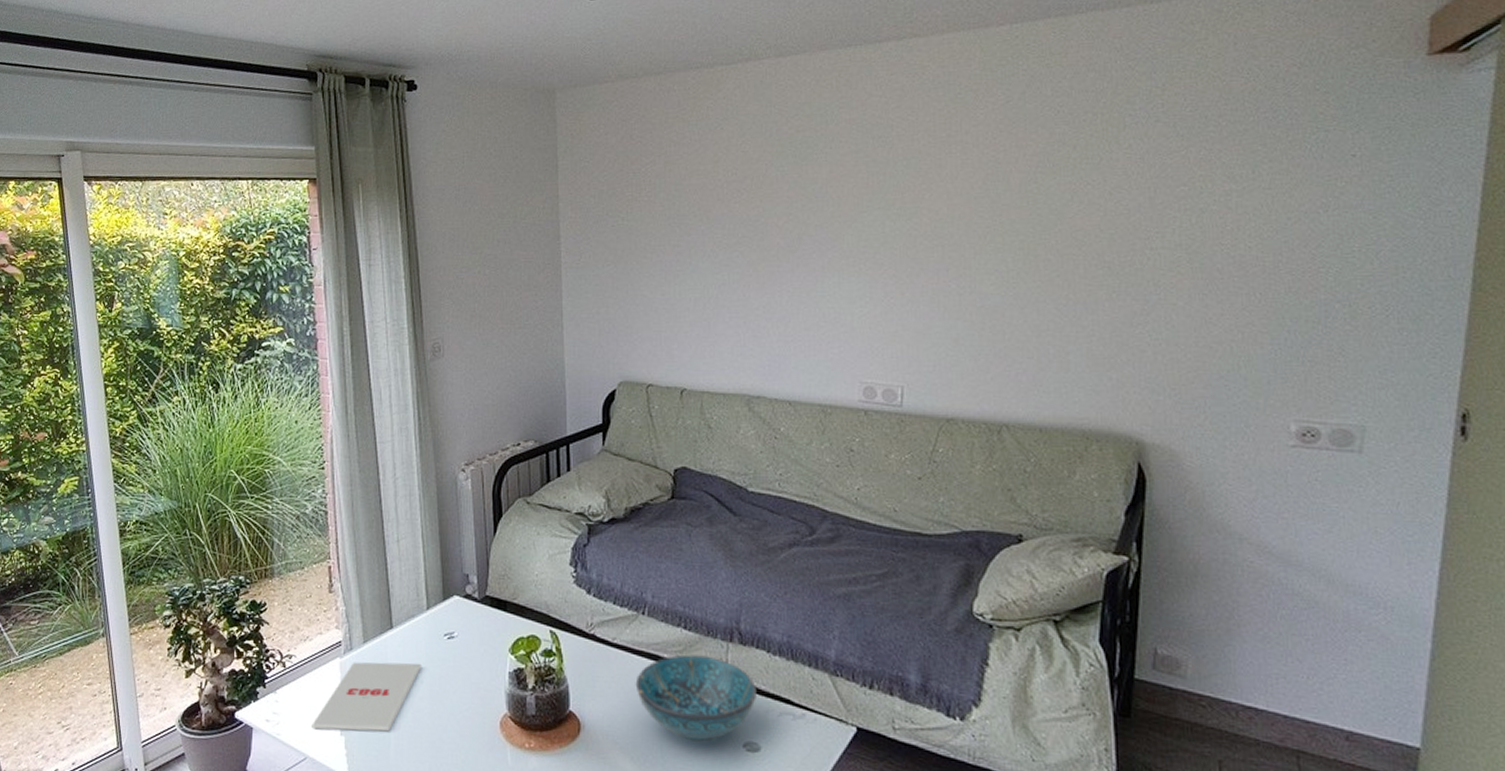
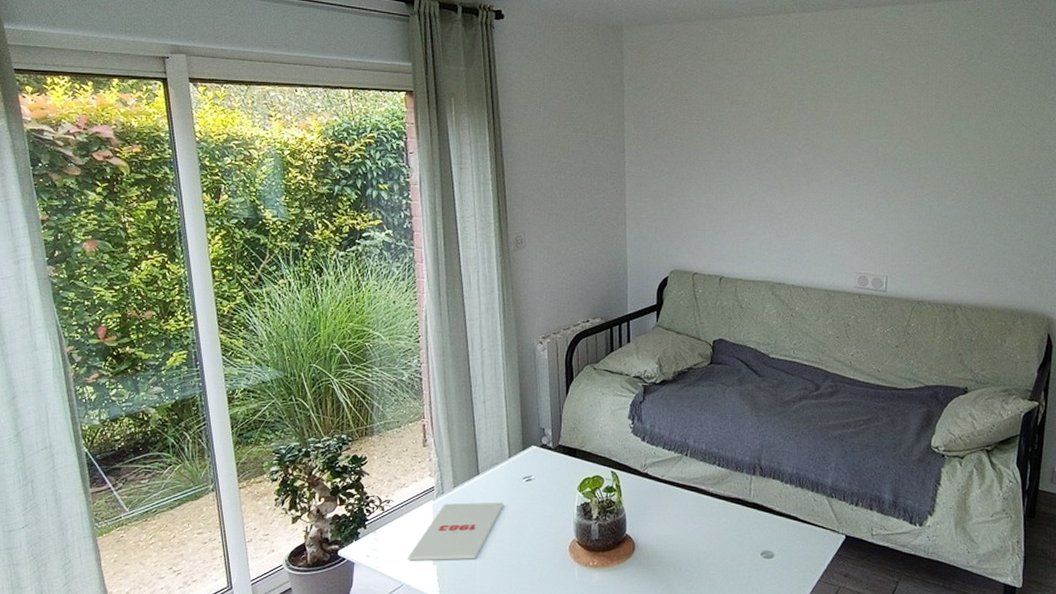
decorative bowl: present [635,654,756,742] -> none [679,486,772,553]

